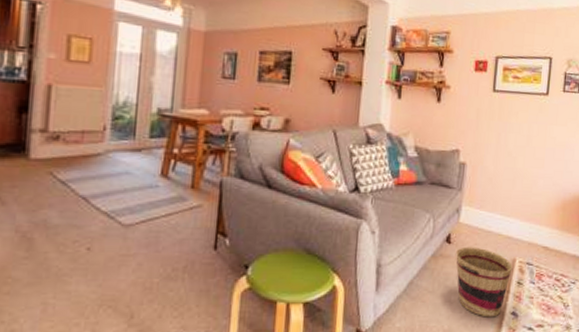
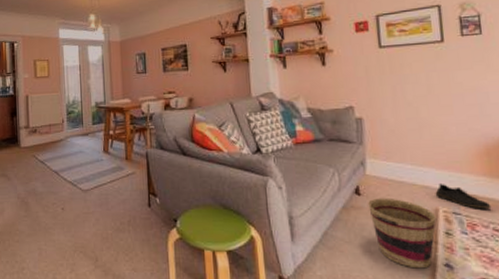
shoe: none [515,234,558,260] -> present [435,182,492,209]

